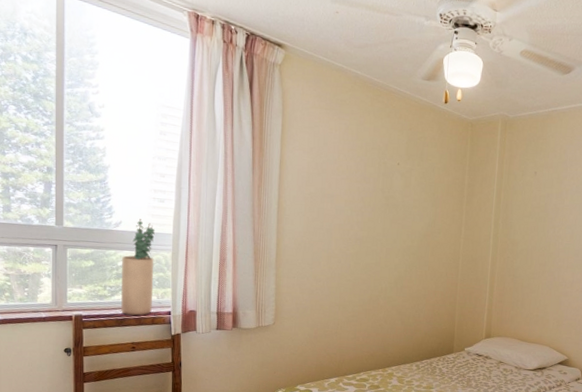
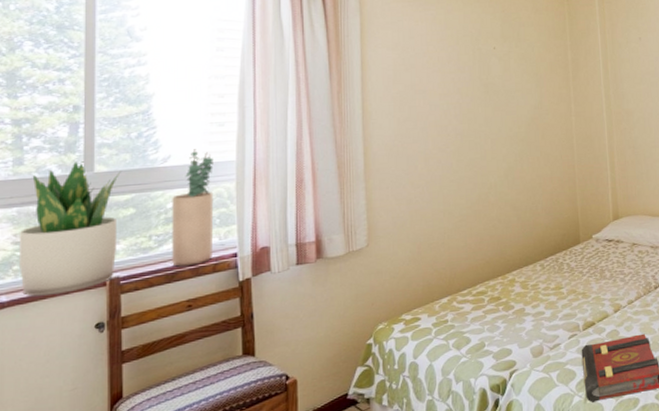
planter: none [10,215,83,321] -> present [19,161,121,297]

